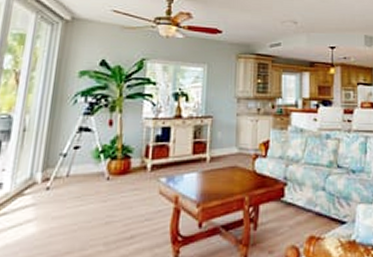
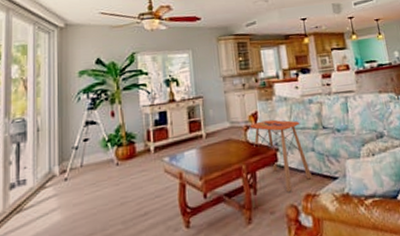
side table: none [260,151,318,231] -> present [250,119,312,192]

